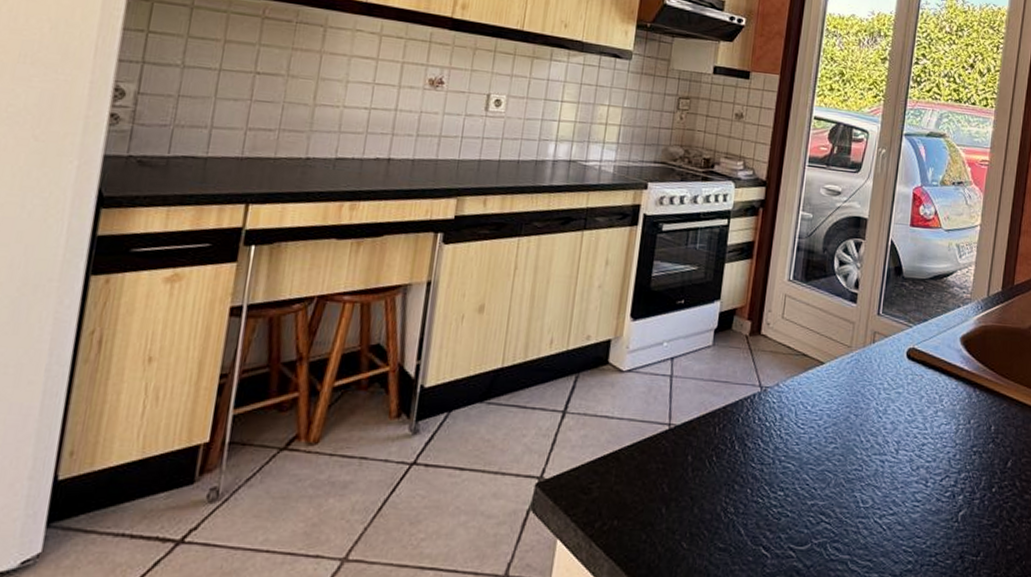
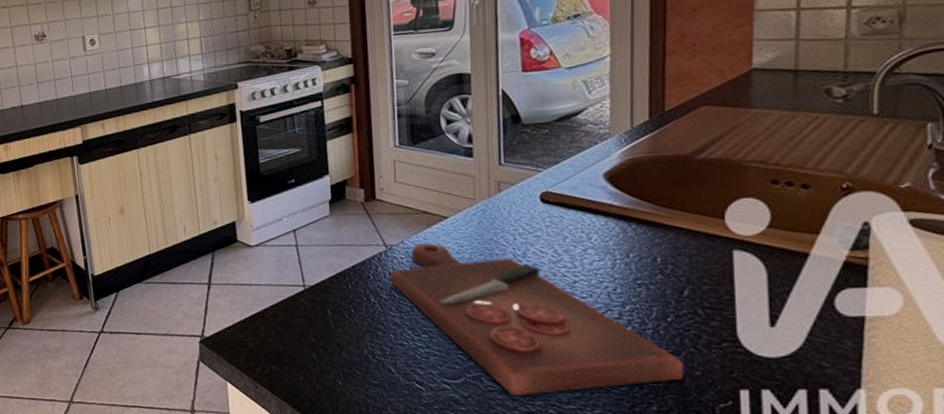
cutting board: none [758,388,999,566] -> present [390,243,684,395]

